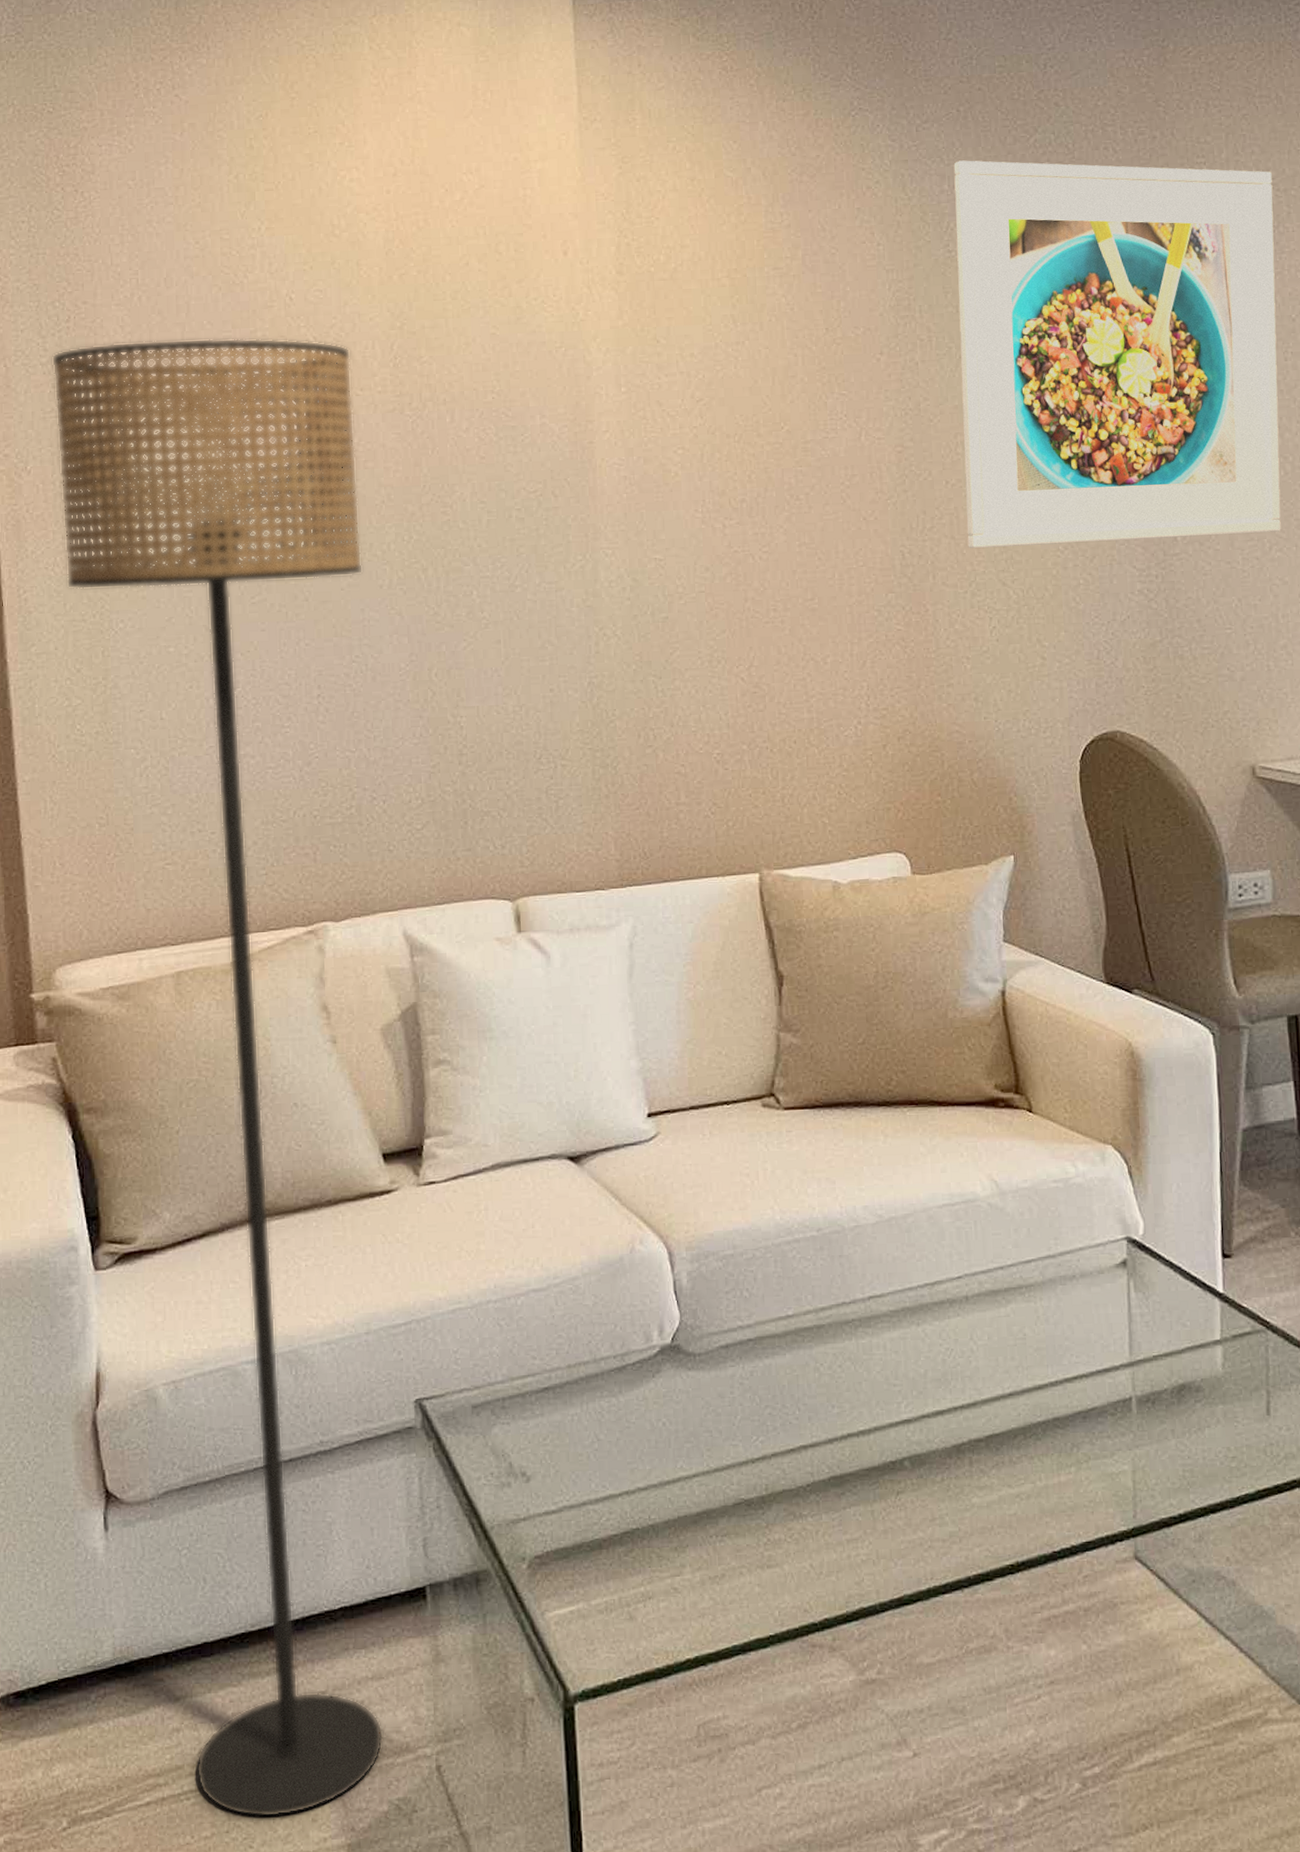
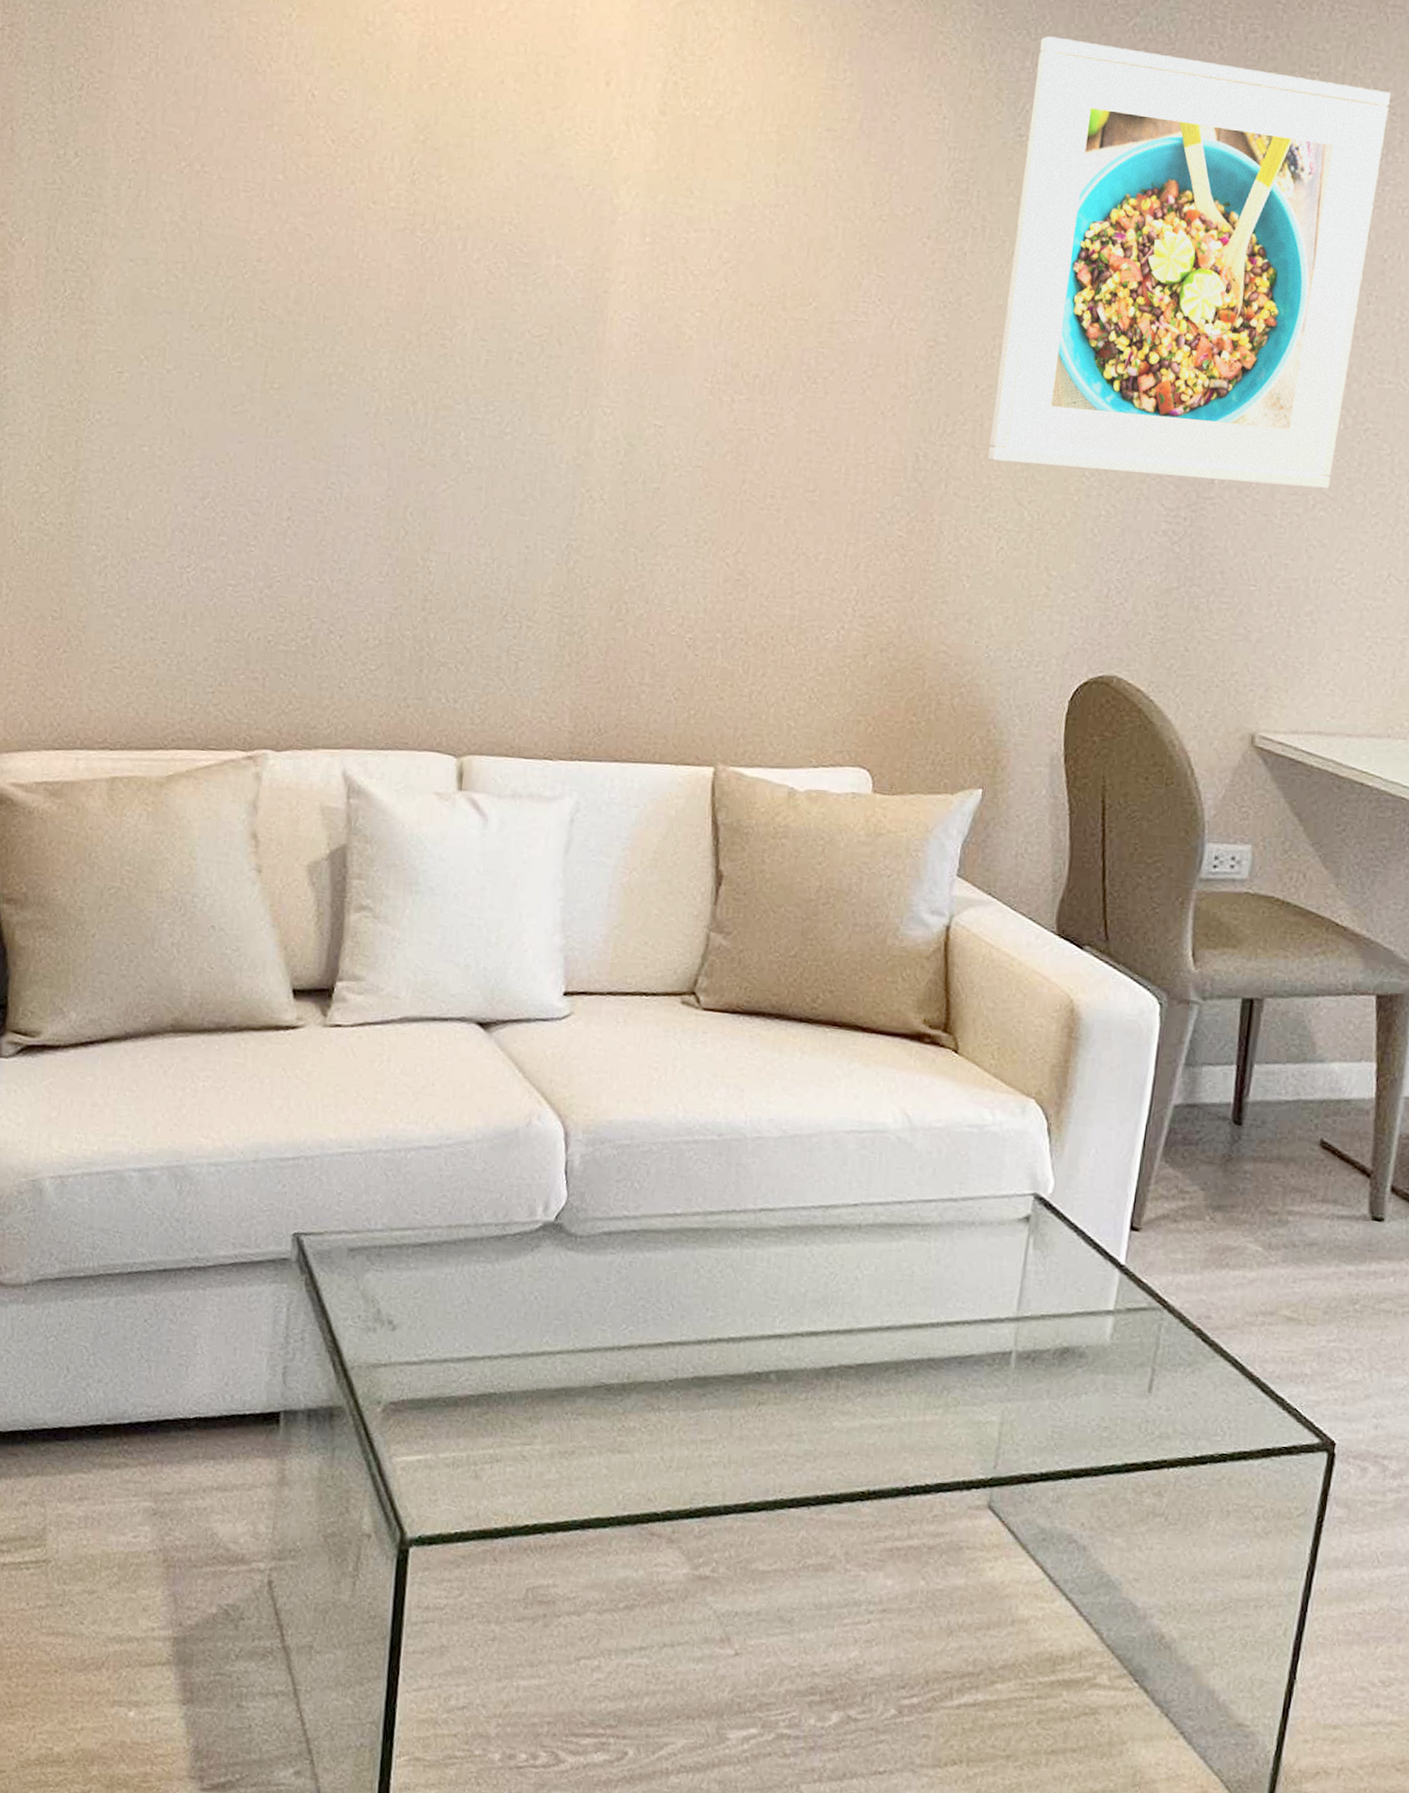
floor lamp: present [51,338,384,1818] -> none [37,118,368,1602]

